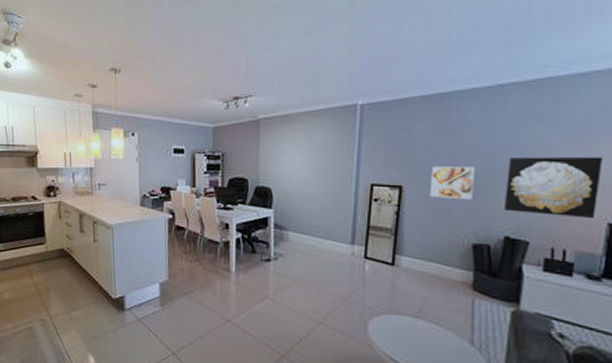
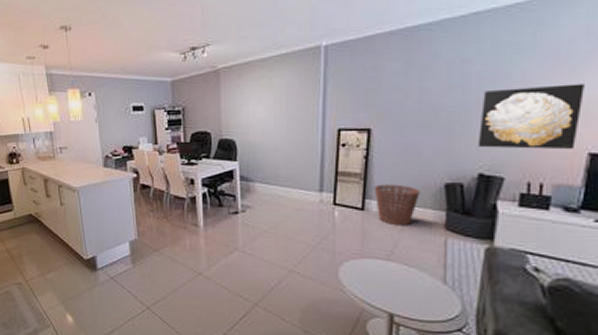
basket: none [404,240,448,284] -> present [374,184,420,226]
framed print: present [429,166,474,199] -> none [399,104,446,139]

